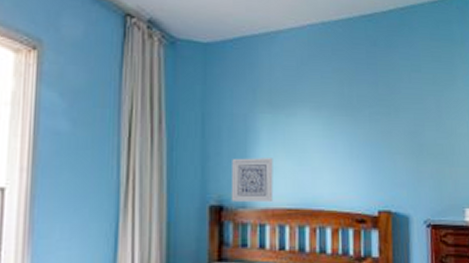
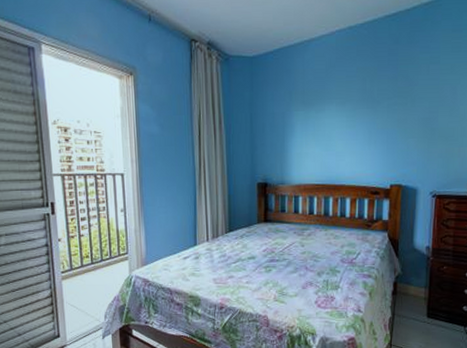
wall art: present [231,158,274,203] -> none [273,146,305,180]

